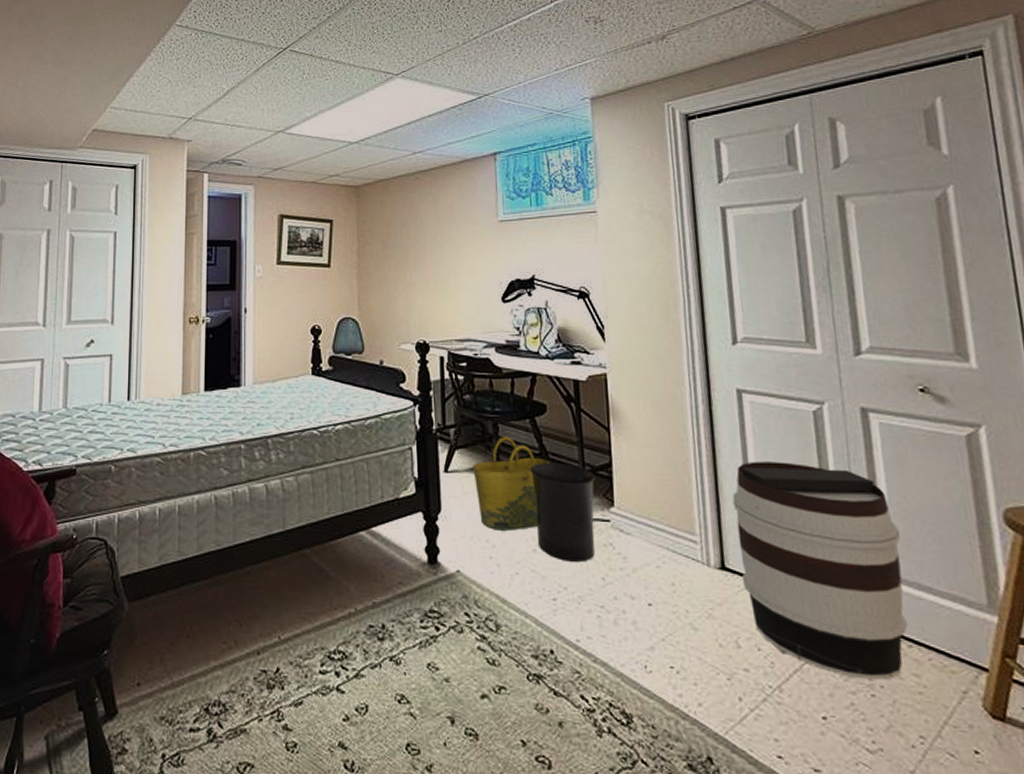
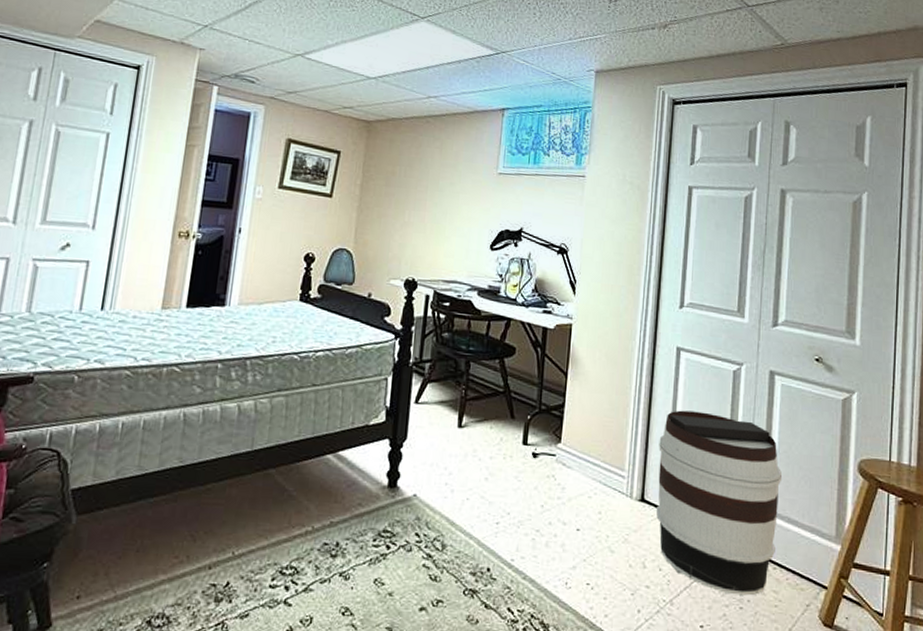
tote bag: present [473,436,552,531] -> none [441,374,513,460]
waste bin: present [530,462,595,562] -> none [491,400,549,491]

